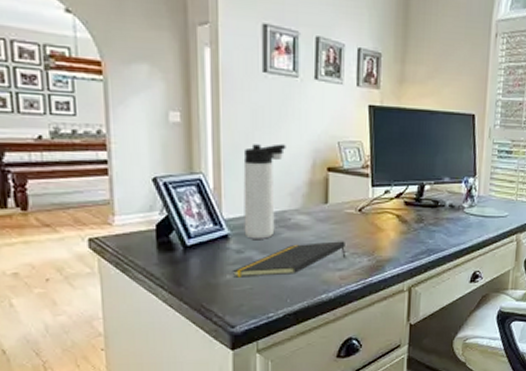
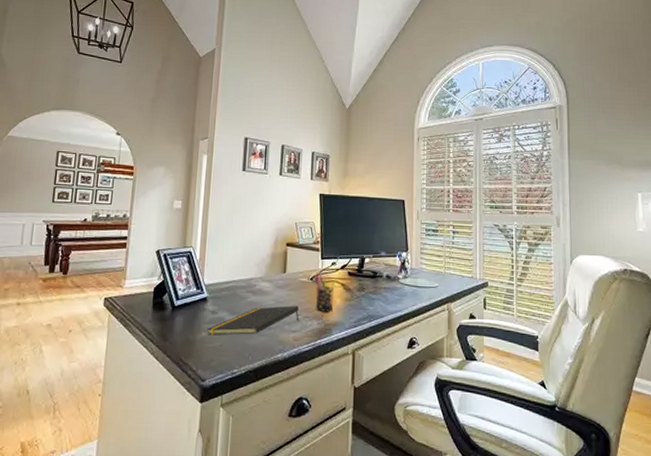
thermos bottle: present [243,144,286,239] -> none [219,224,256,302]
pen holder: none [363,203,391,247] -> present [314,273,337,312]

